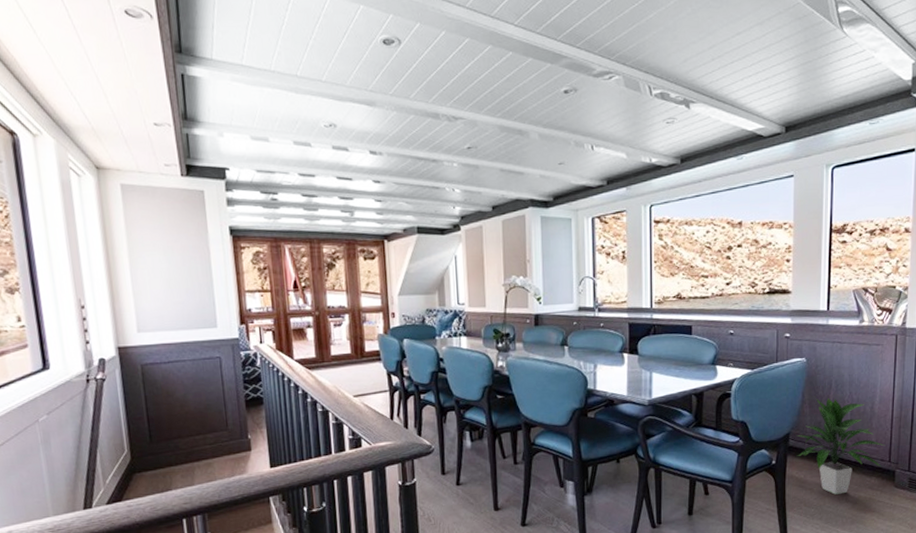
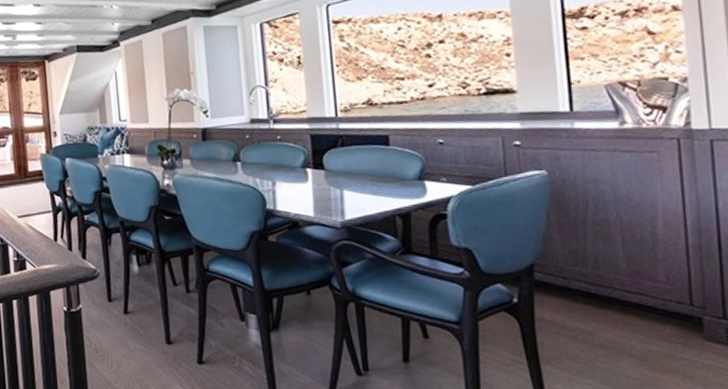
indoor plant: present [796,397,886,495] -> none [544,219,682,346]

